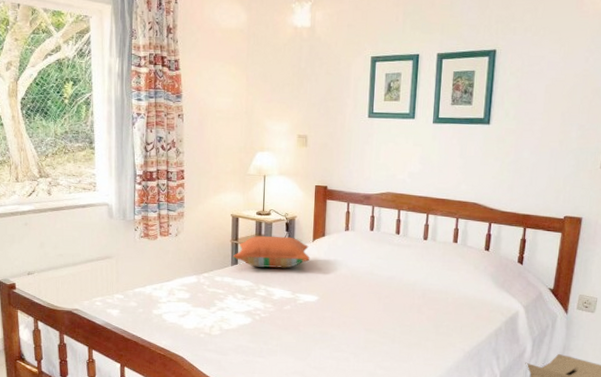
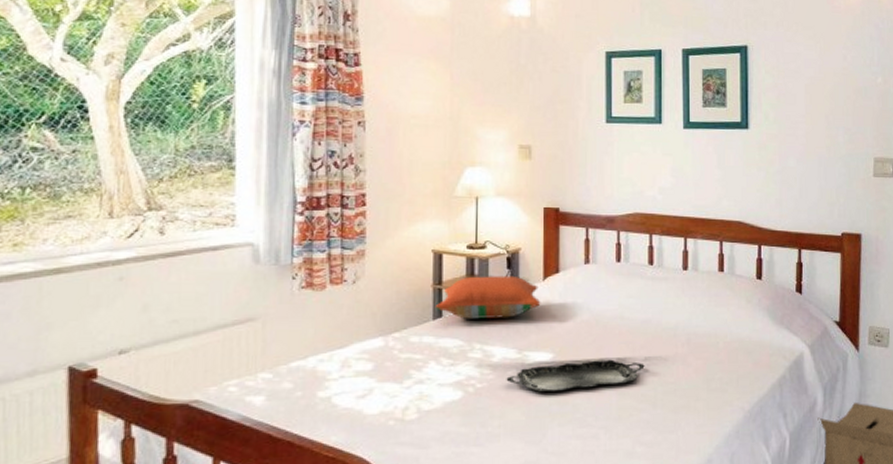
serving tray: none [283,304,388,324] -> present [506,359,645,392]

